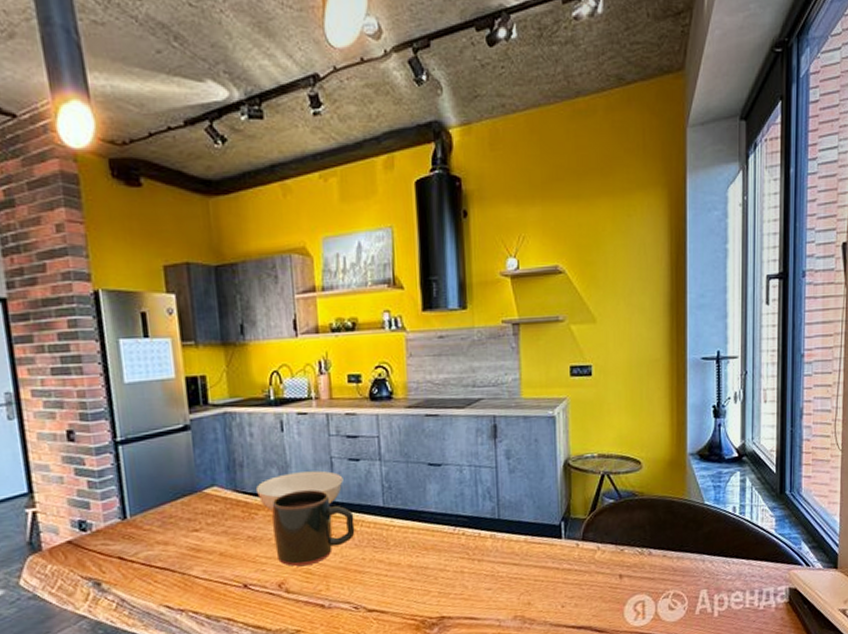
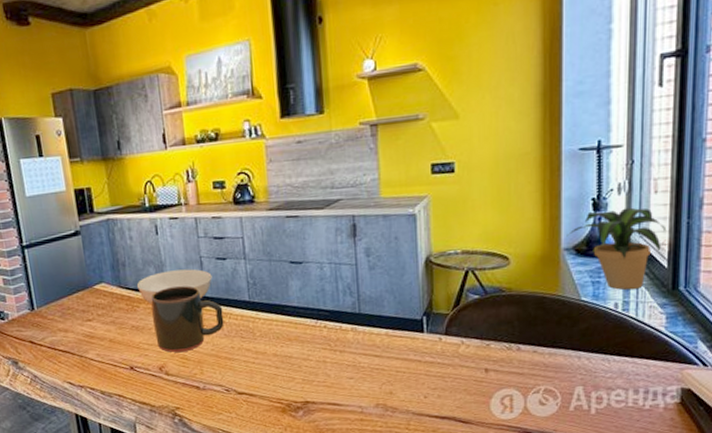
potted plant: none [692,415,775,494] -> present [567,207,667,290]

